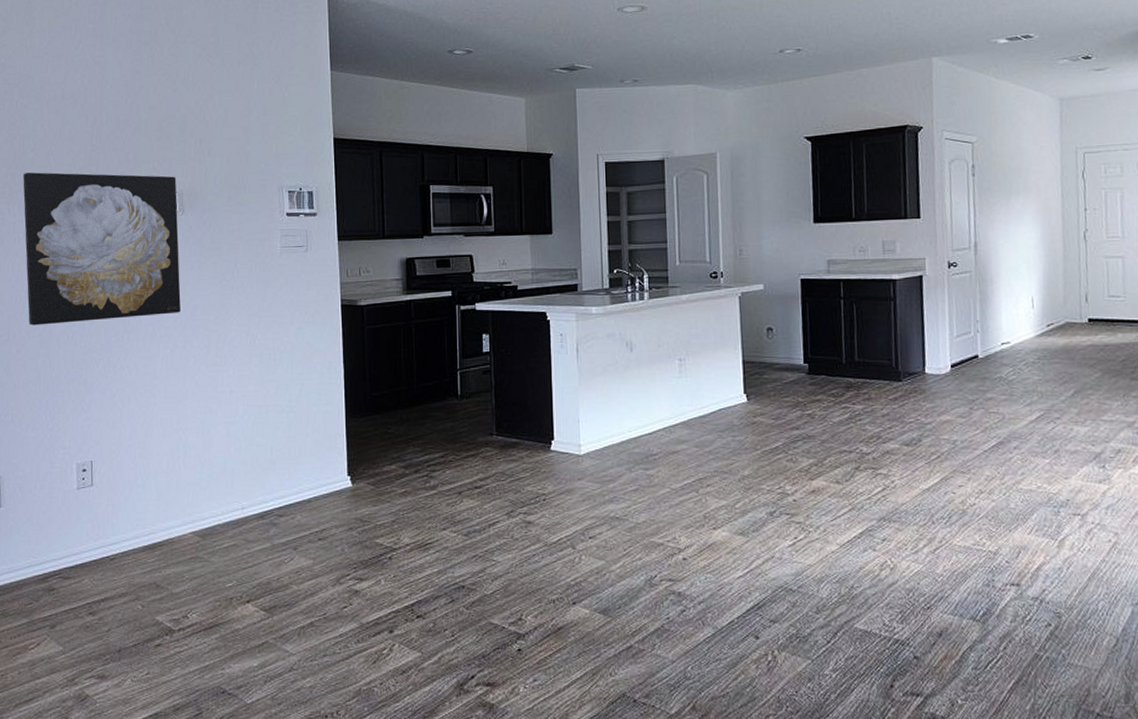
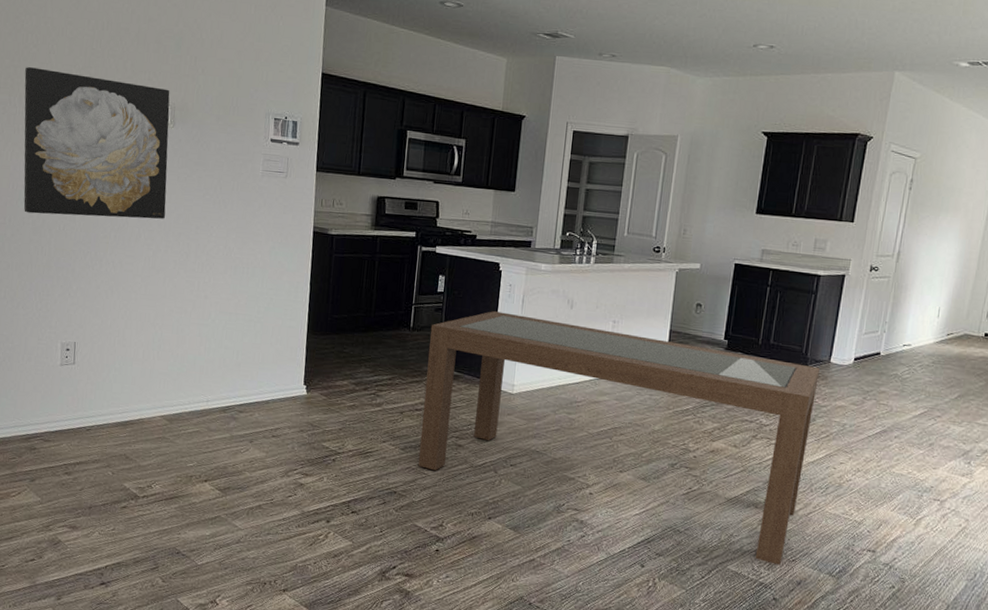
dining table: none [480,365,920,616] -> present [418,311,820,565]

